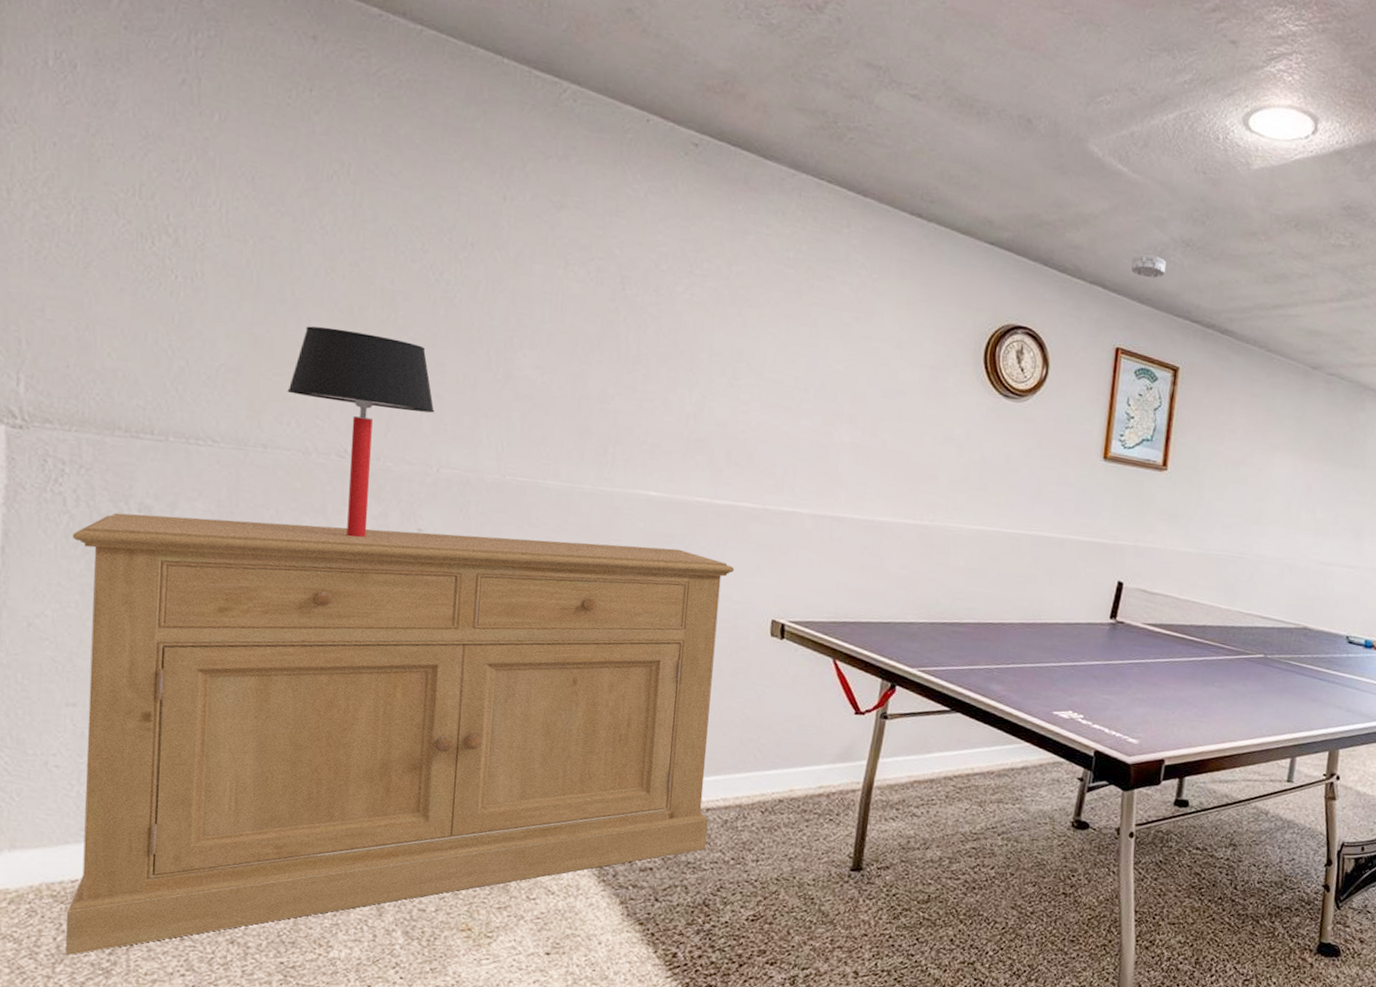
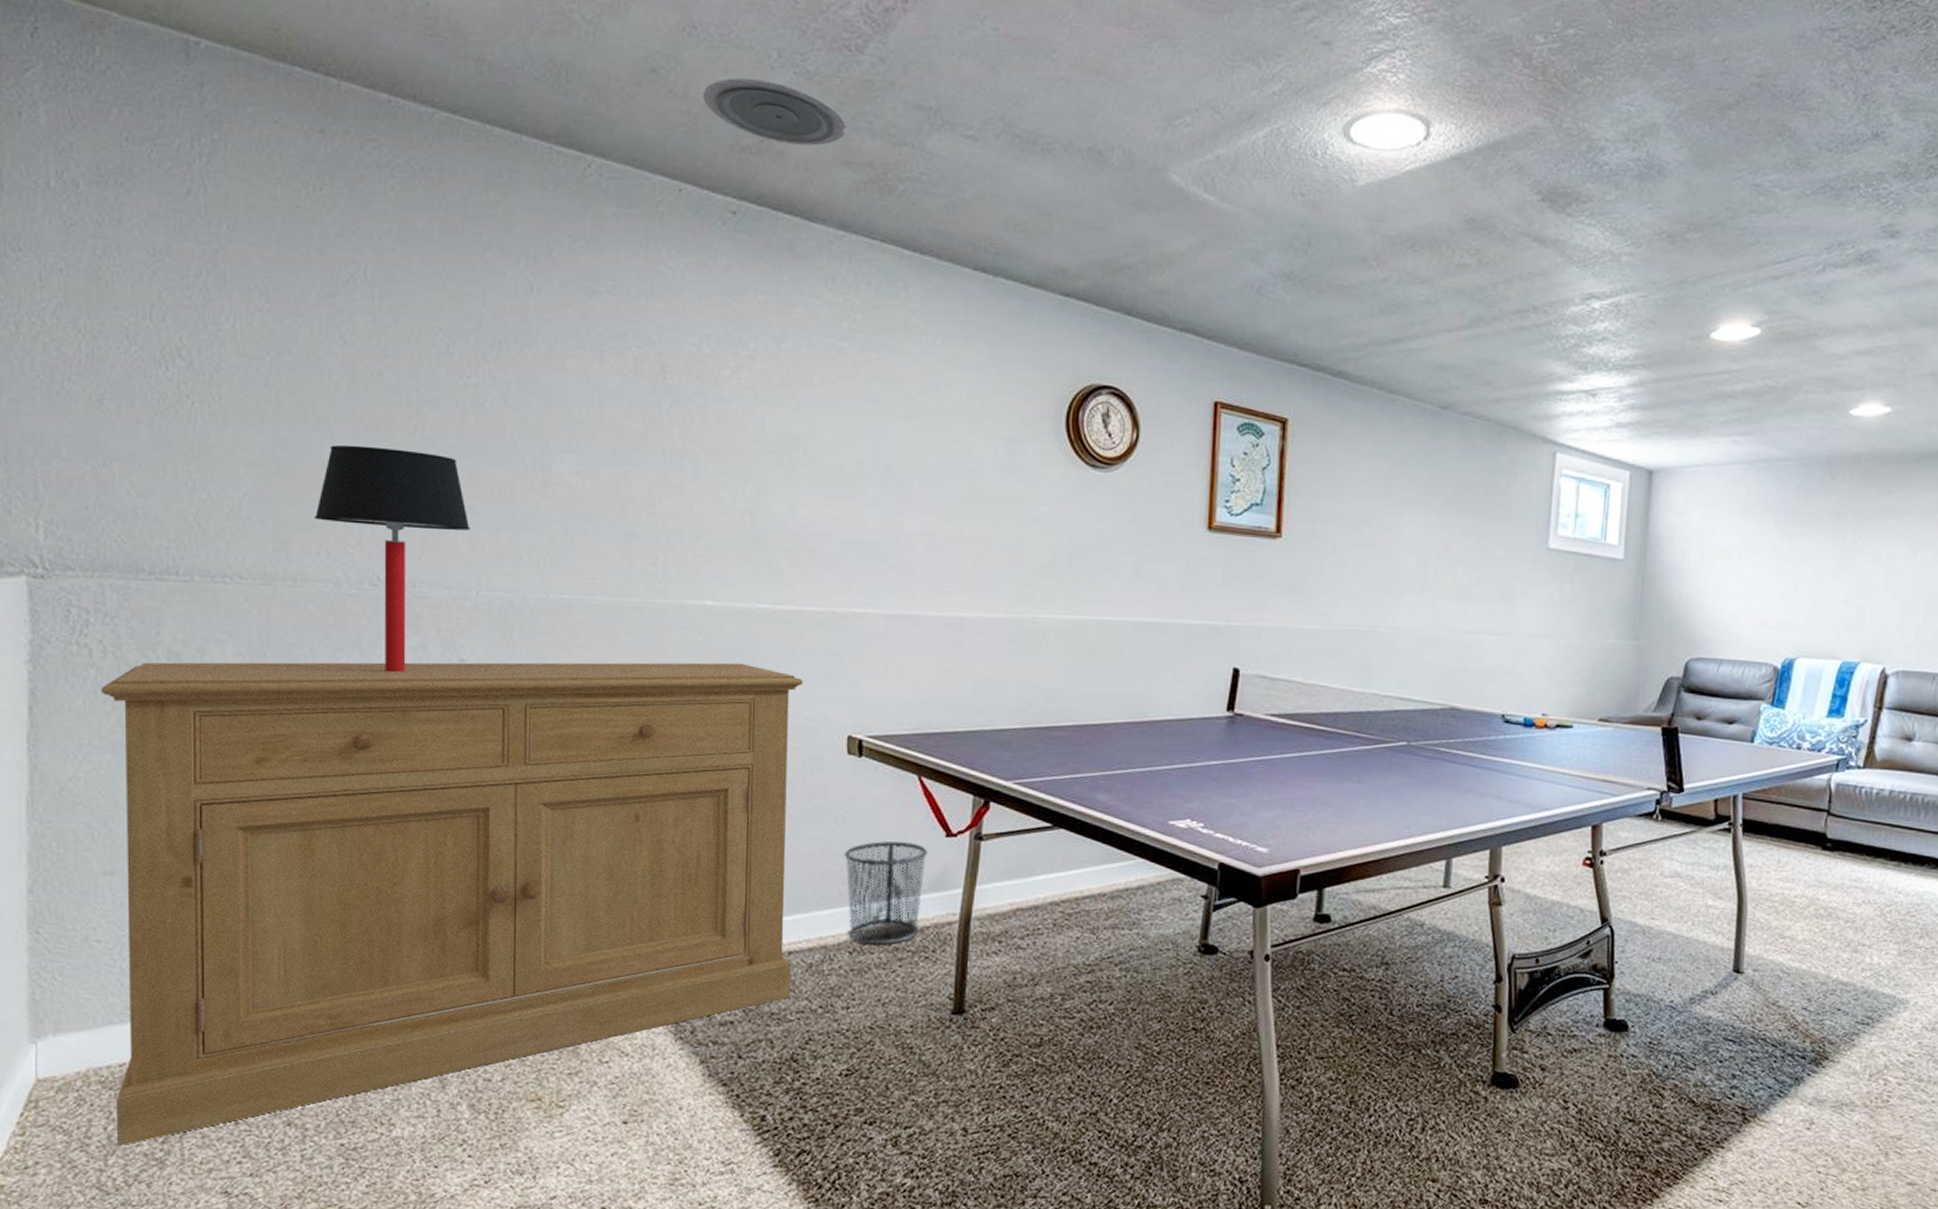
recessed light: none [674,23,803,92] -> present [703,78,846,146]
waste bin: none [761,715,838,807] -> present [844,841,928,945]
smoke detector: present [1130,254,1167,278] -> none [1225,293,1266,320]

